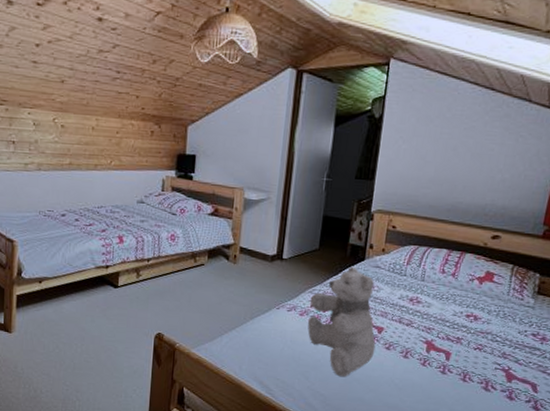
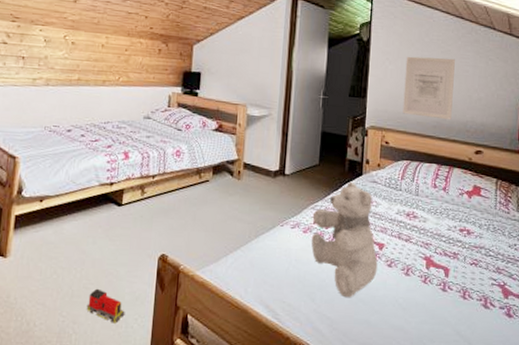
toy train: none [88,362,124,393] -> present [86,288,125,323]
wall art: none [414,134,480,203] -> present [402,56,455,120]

